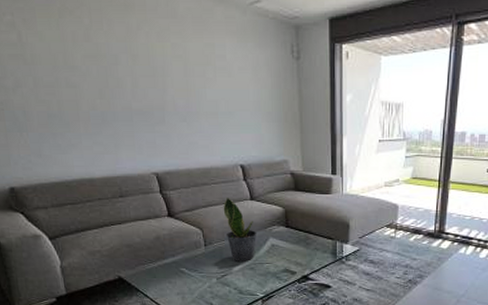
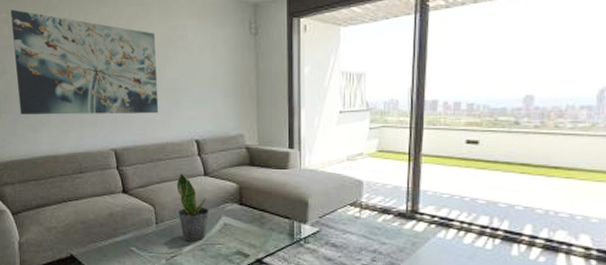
wall art: none [16,11,201,138] -> present [11,9,159,115]

